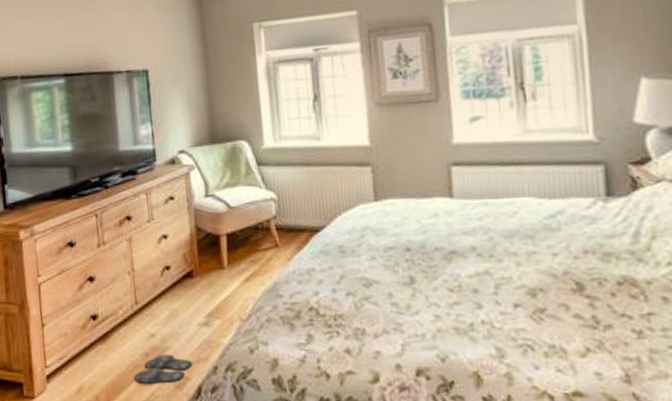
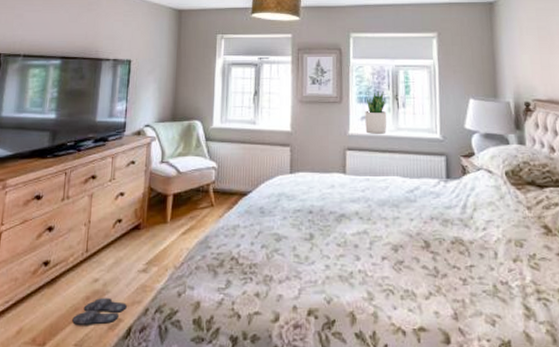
planter: none [474,78,510,142] -> present [365,90,387,135]

